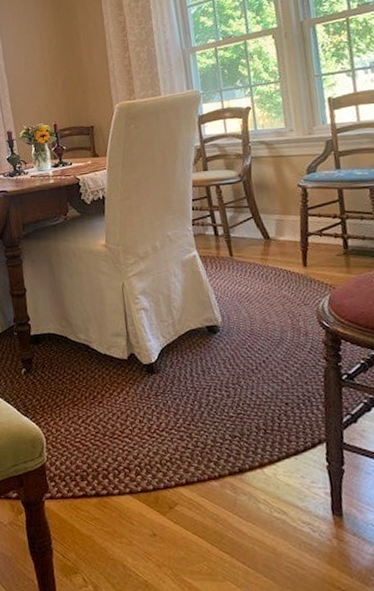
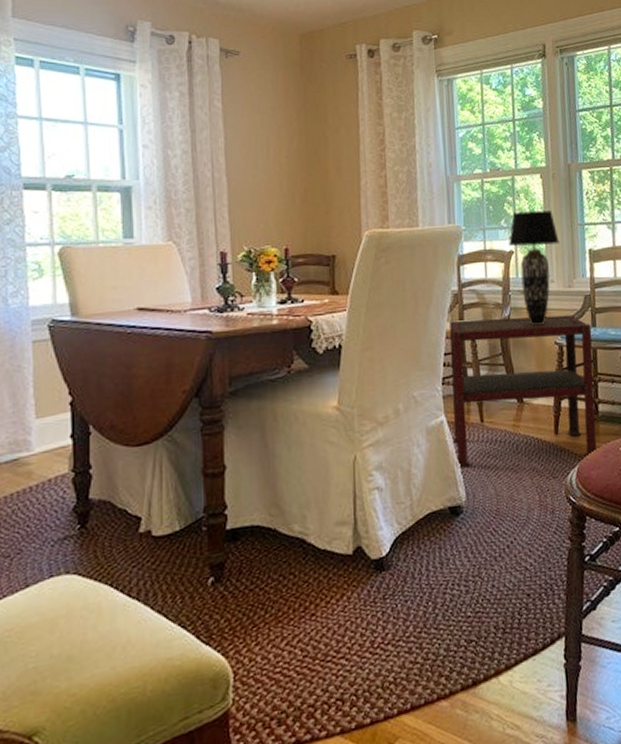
side table: none [195,159,349,295] -> present [449,315,597,469]
table lamp: none [245,67,297,171] -> present [509,211,560,325]

